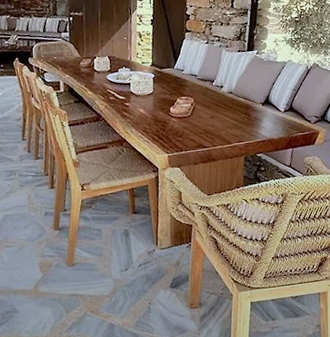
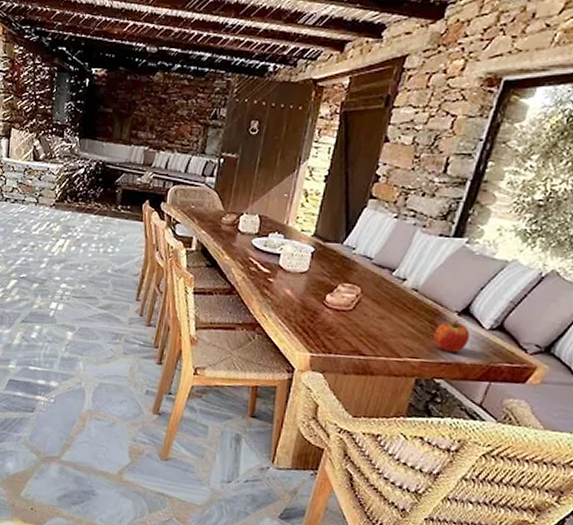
apple: none [249,109,273,133] -> present [433,320,470,353]

